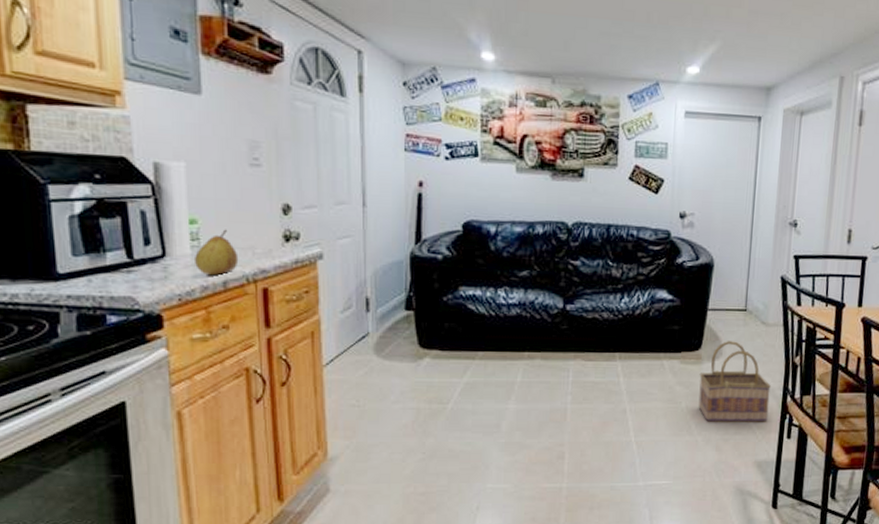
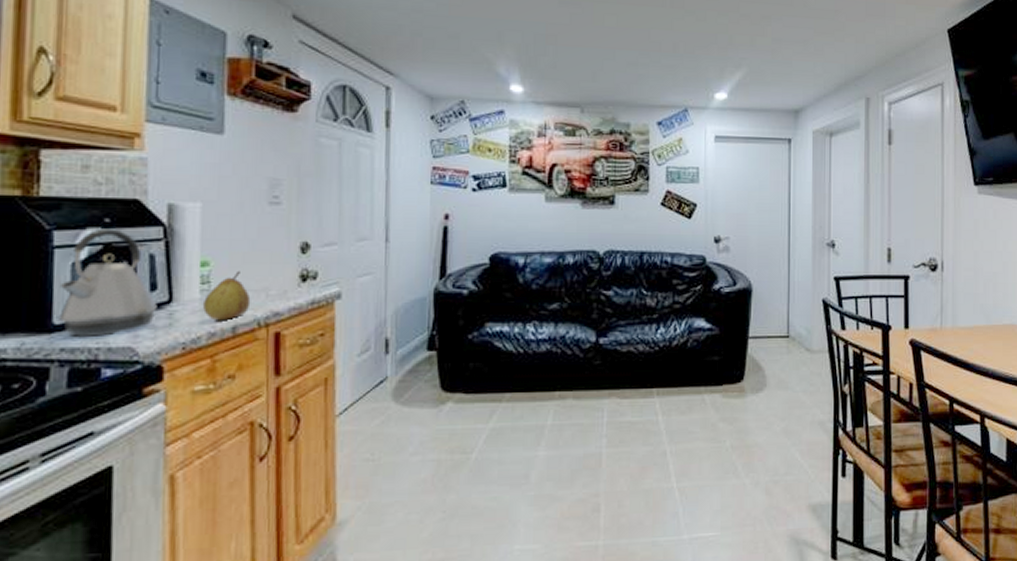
kettle: none [61,184,152,286] -> present [59,228,157,336]
basket: present [698,341,772,422] -> none [743,370,821,462]

